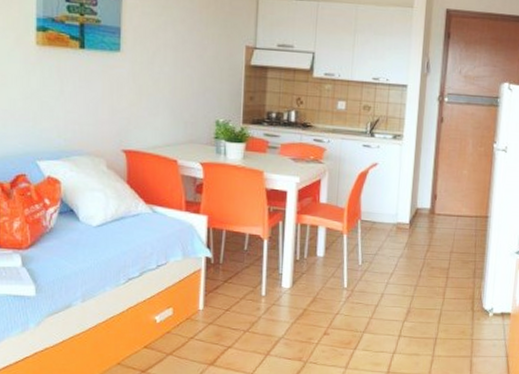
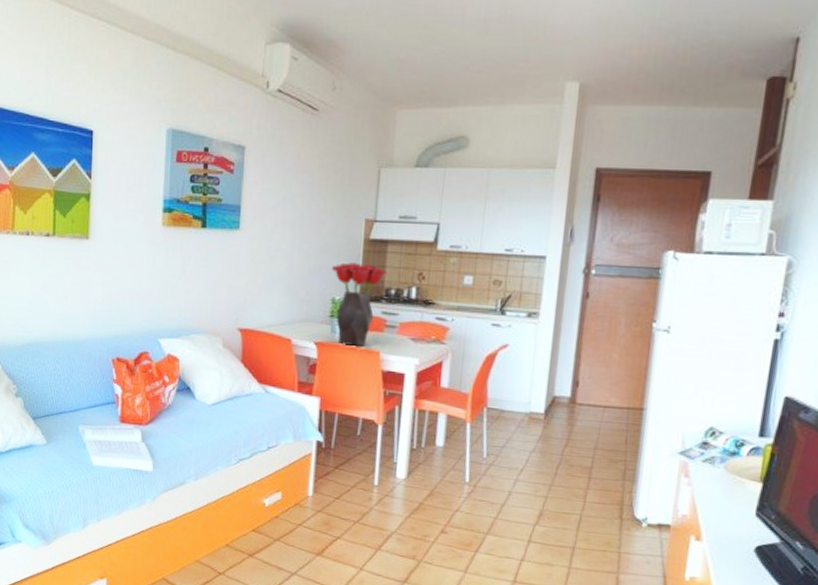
bouquet: none [215,87,268,166] -> present [332,262,387,346]

